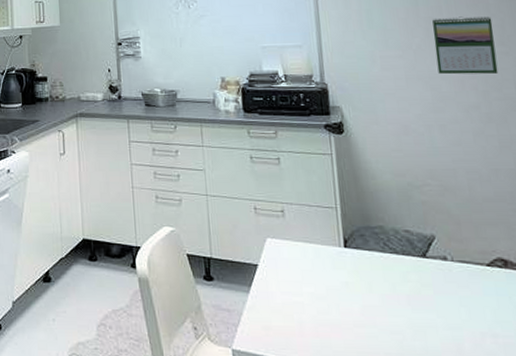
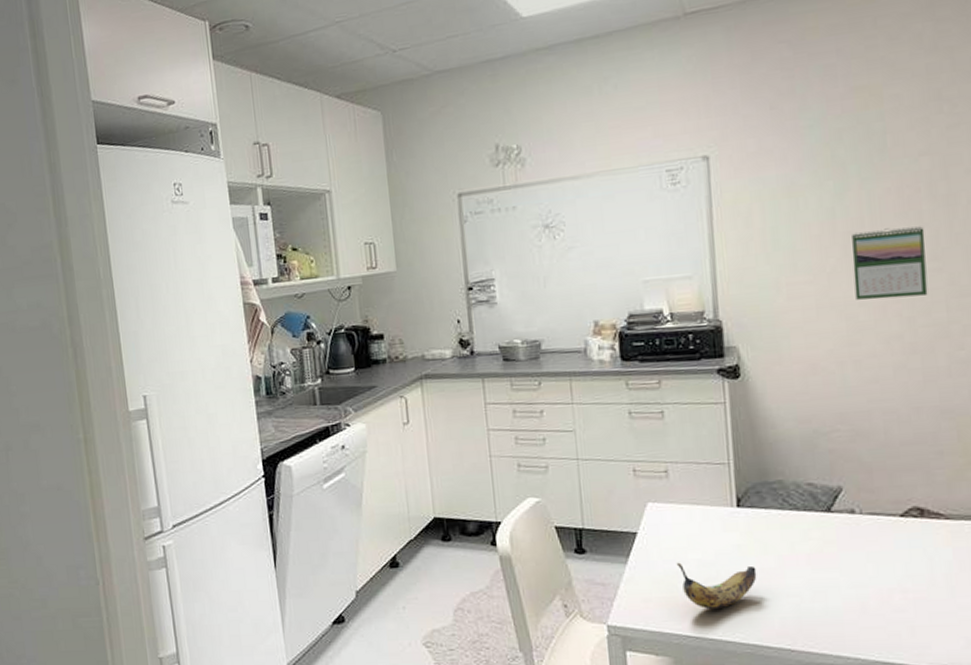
banana: none [292,295,364,342] -> present [676,562,757,610]

